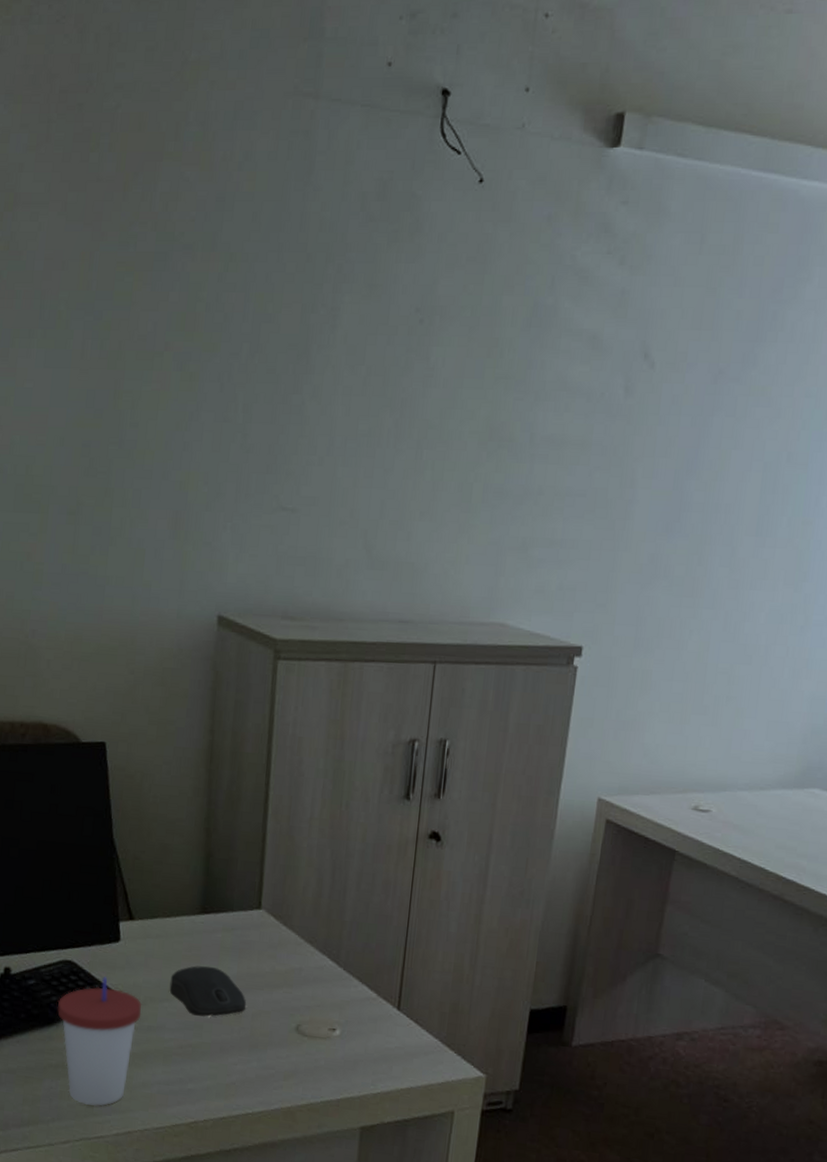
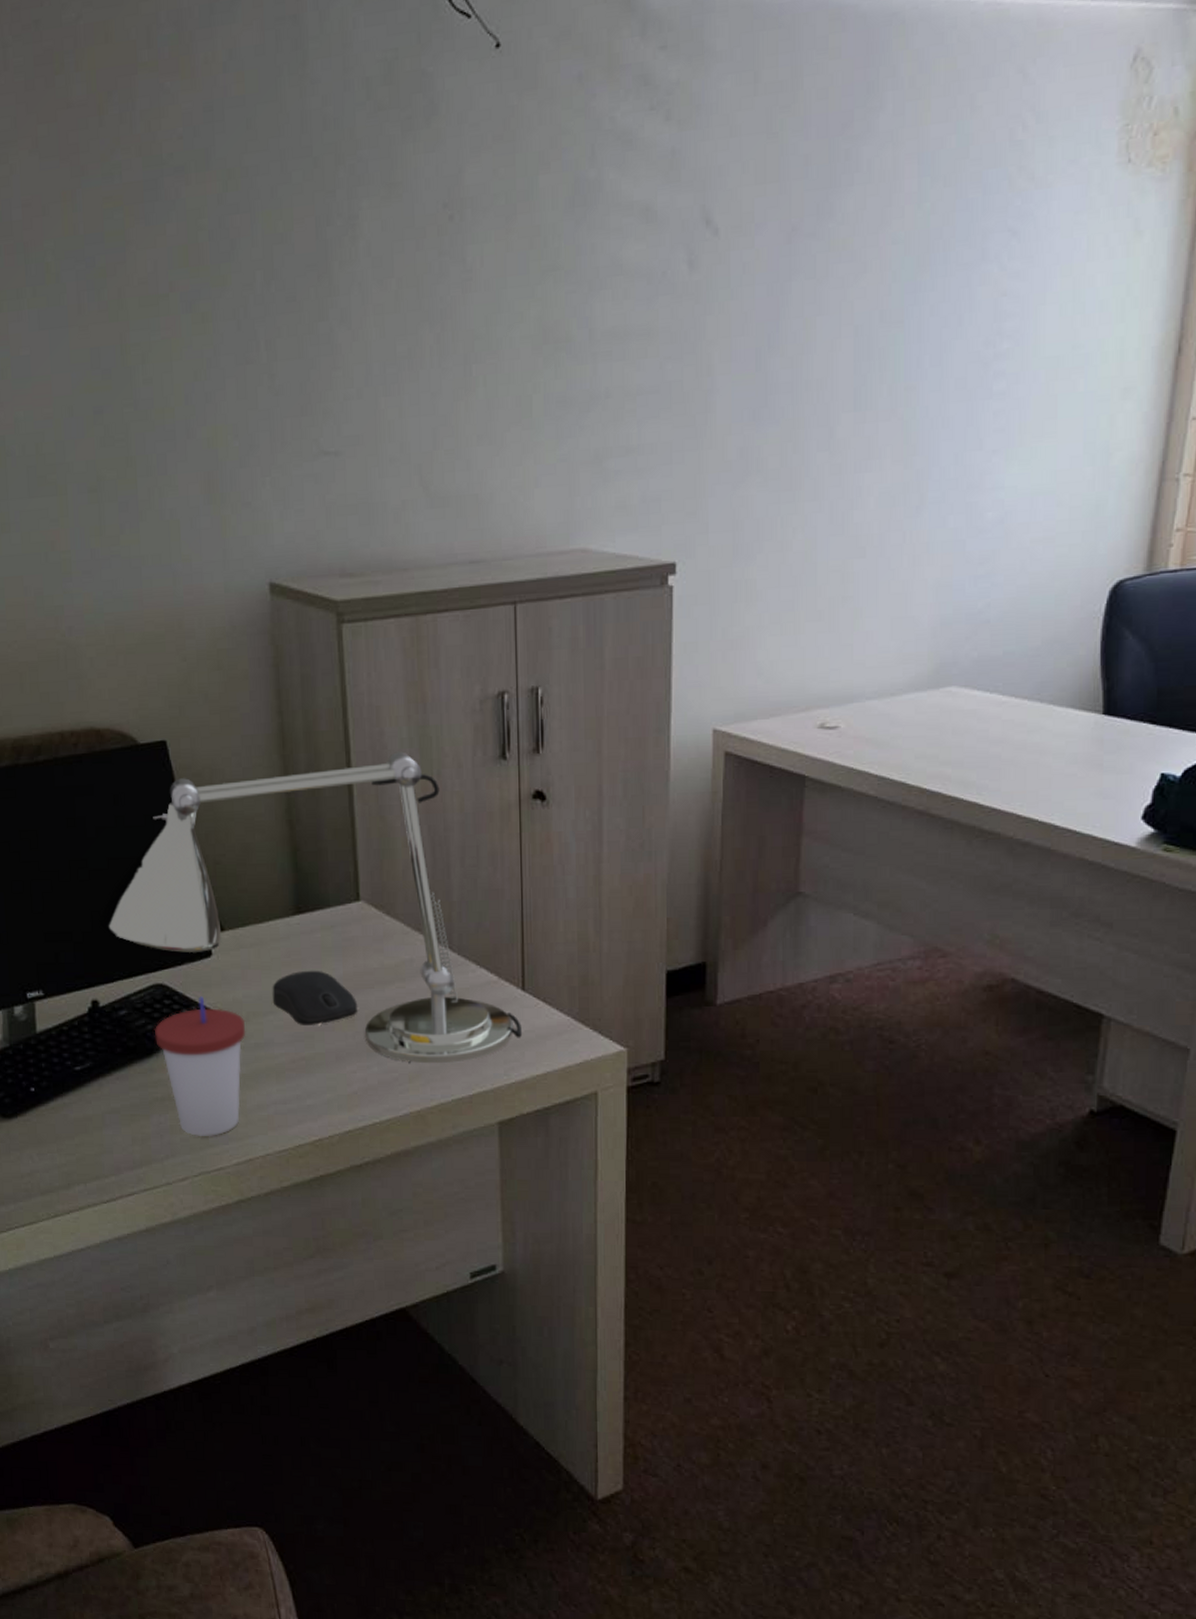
desk lamp: none [22,777,393,1068] -> present [99,751,522,1064]

